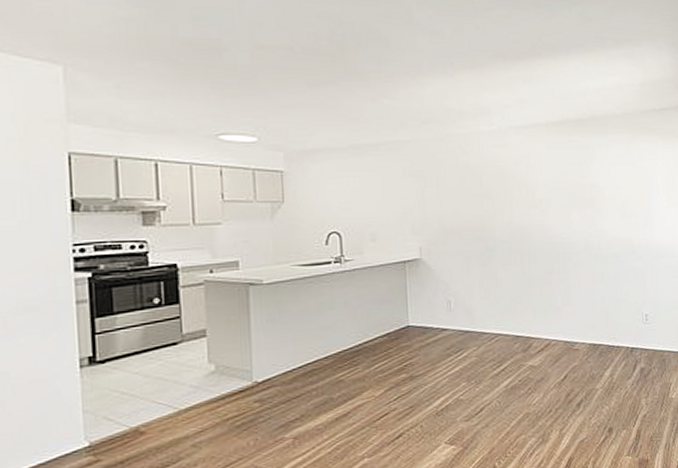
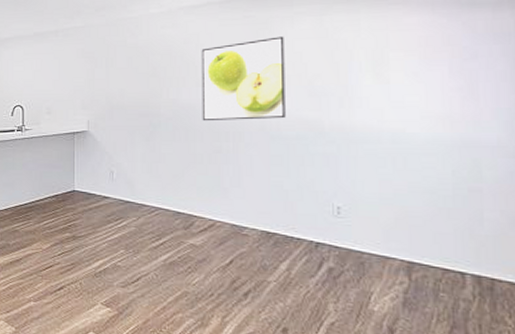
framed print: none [531,161,605,244] -> present [201,36,286,121]

